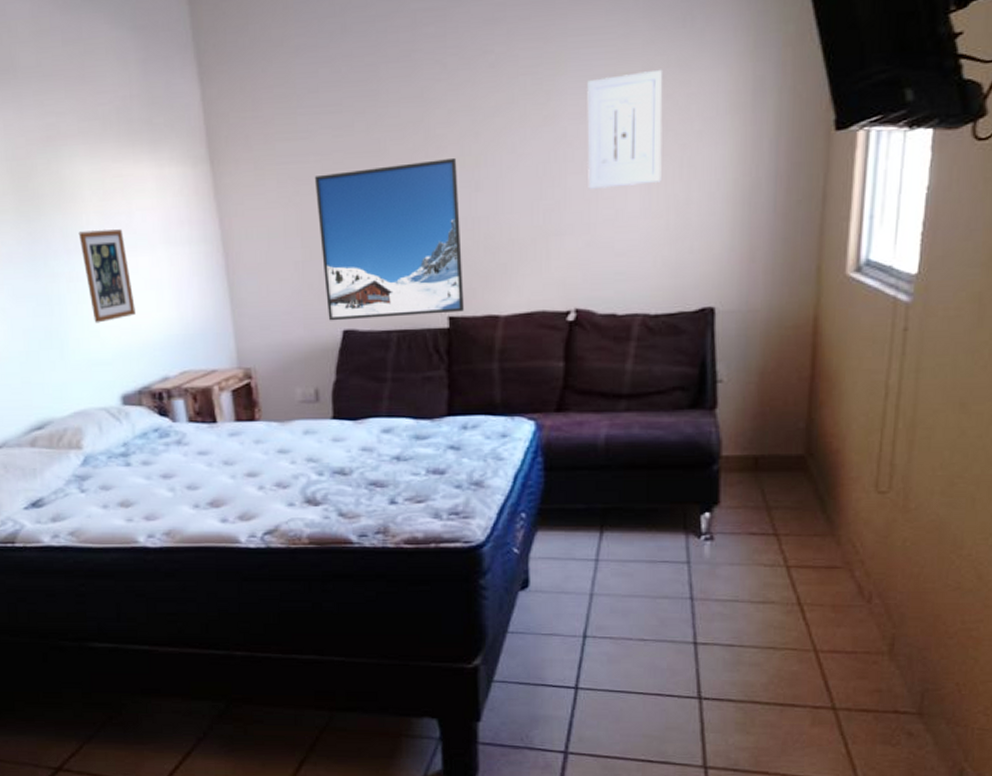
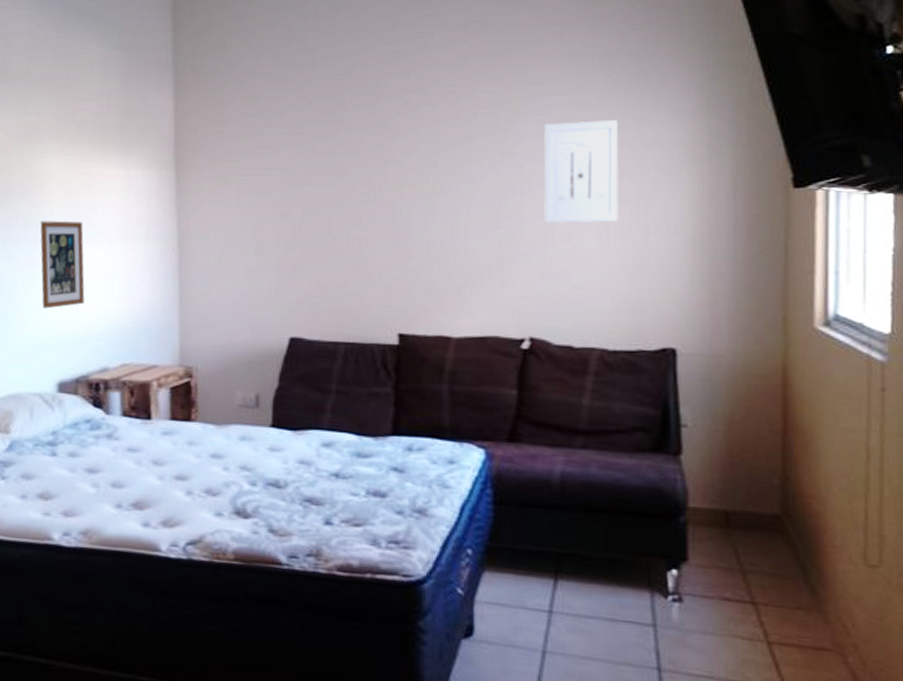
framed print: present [314,157,464,321] -> none [274,182,416,330]

